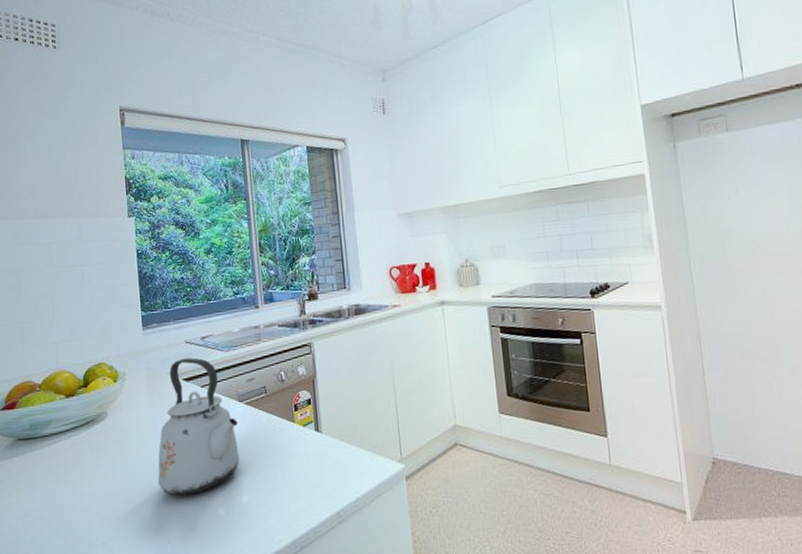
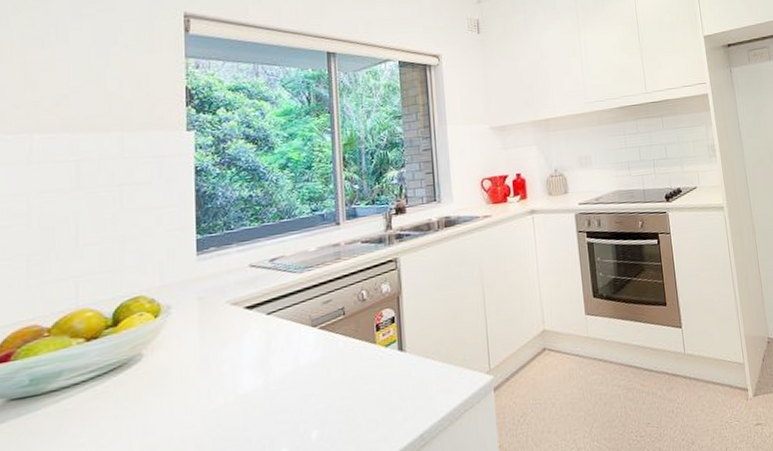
kettle: present [158,357,240,496] -> none [205,282,310,443]

